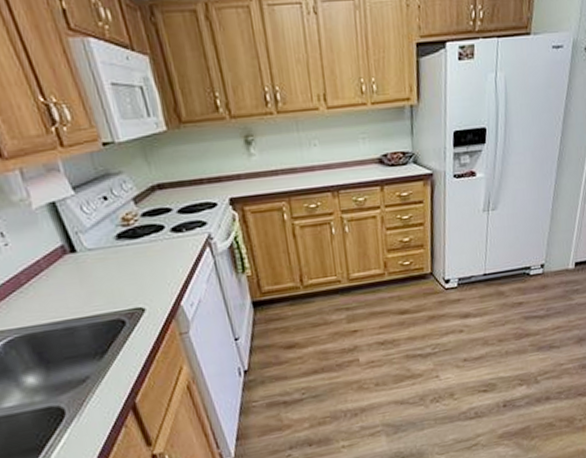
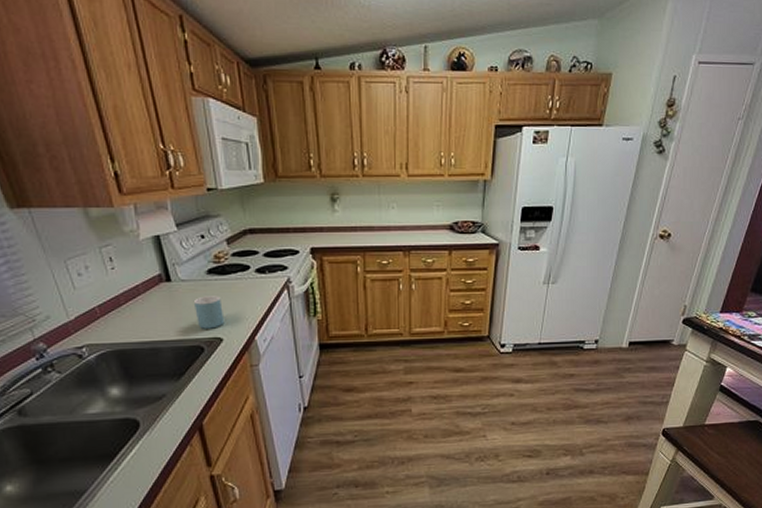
mug: none [105,262,144,301] -> present [193,296,225,329]

